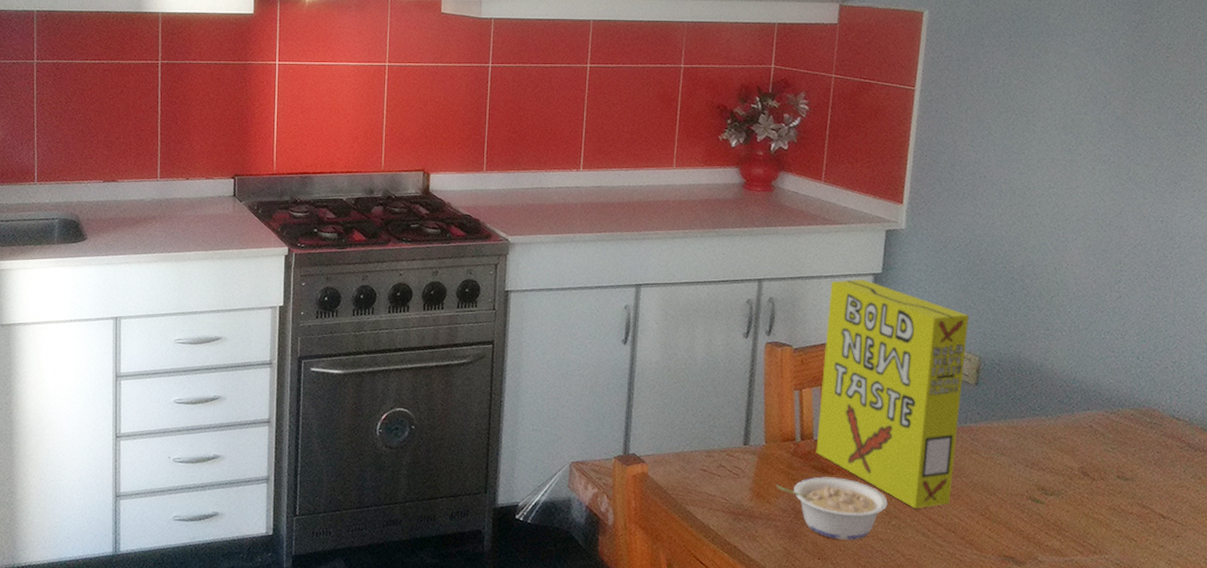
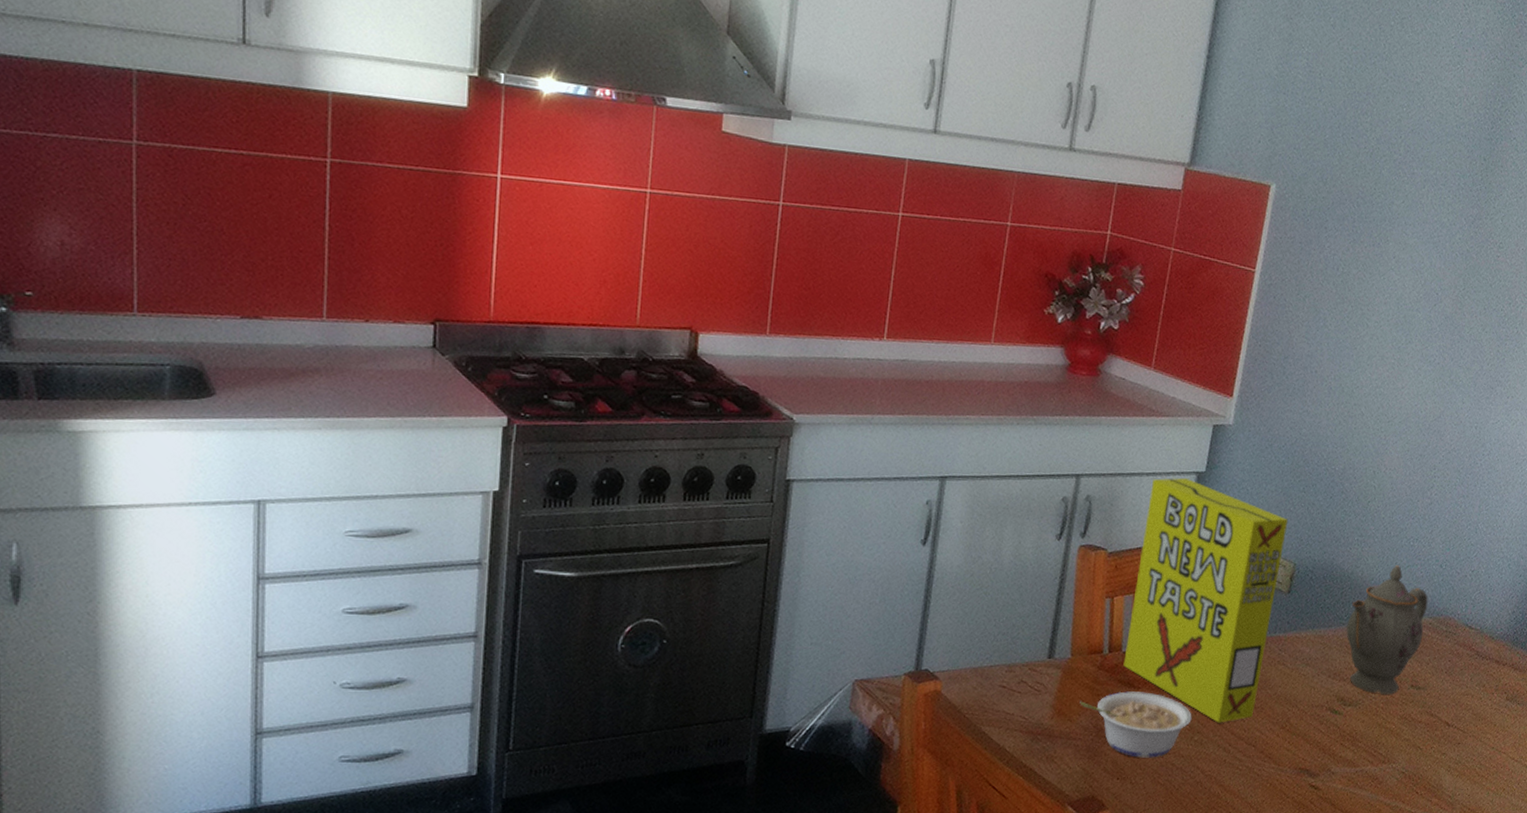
teapot: none [1040,358,1127,485] -> present [1346,565,1428,695]

